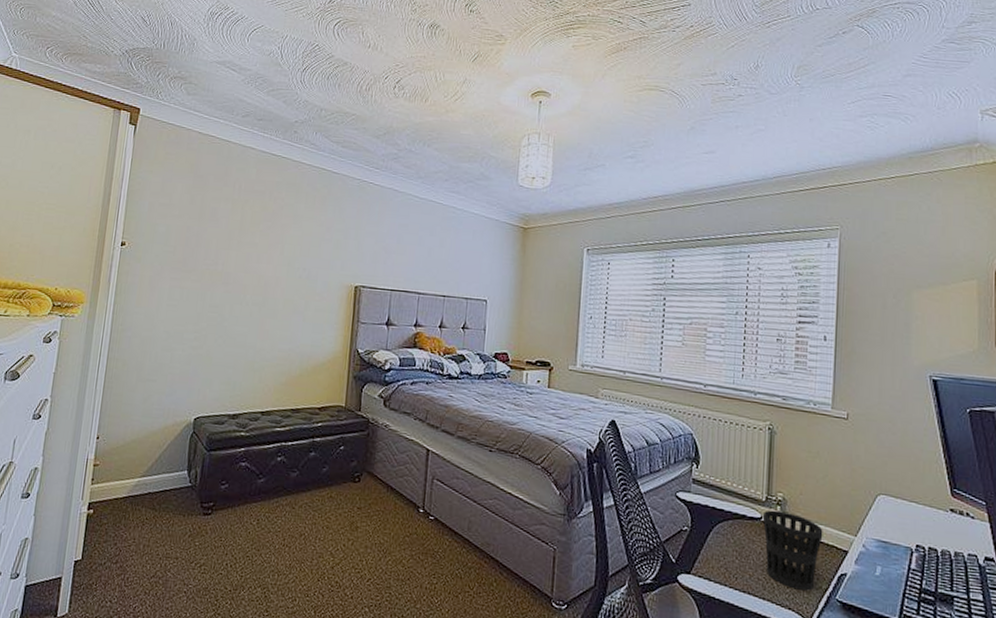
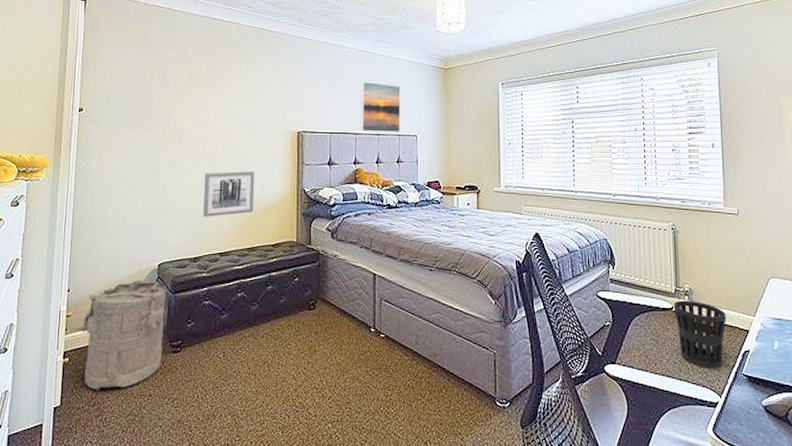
laundry hamper: none [96,433,201,547] -> present [69,280,166,390]
wall art: none [246,322,305,372] -> present [203,170,255,217]
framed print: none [424,235,473,295] -> present [360,81,401,132]

